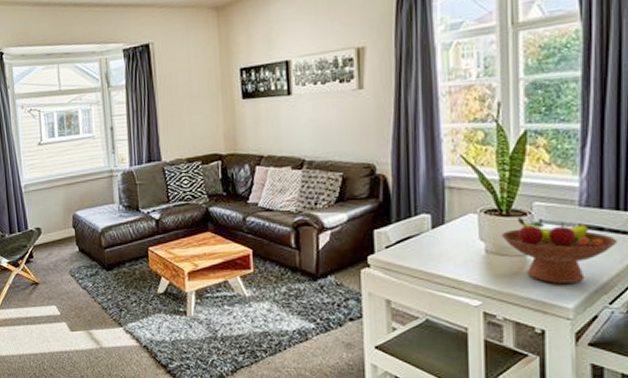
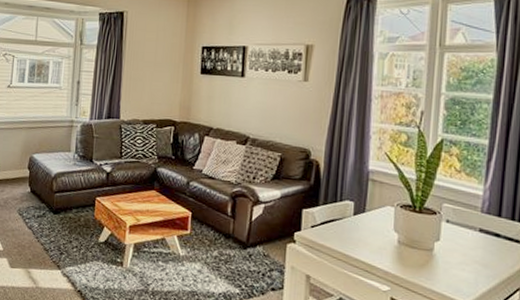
fruit bowl: present [501,218,618,283] -> none [413,216,511,282]

